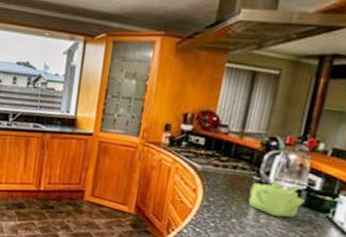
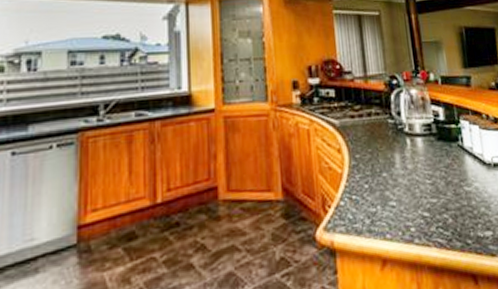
teapot: present [248,183,305,218] -> none [389,122,437,158]

